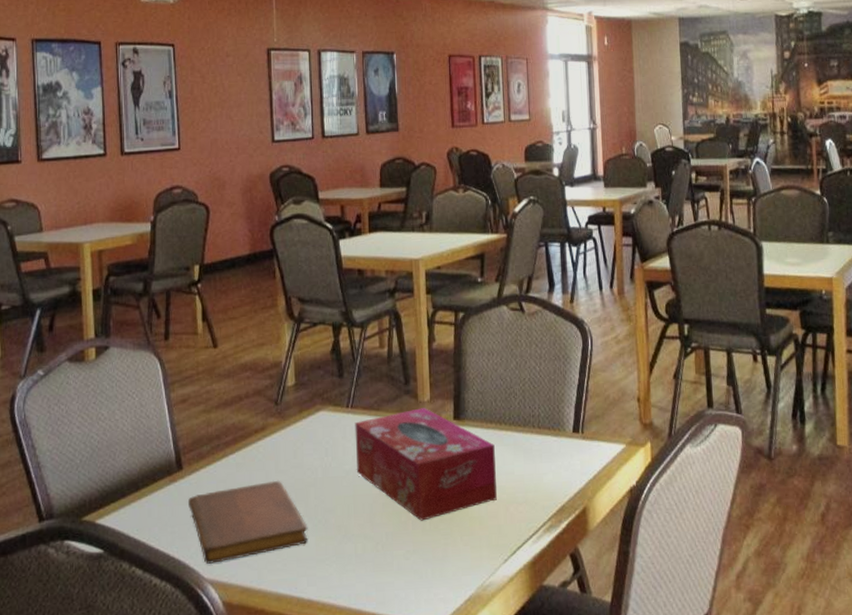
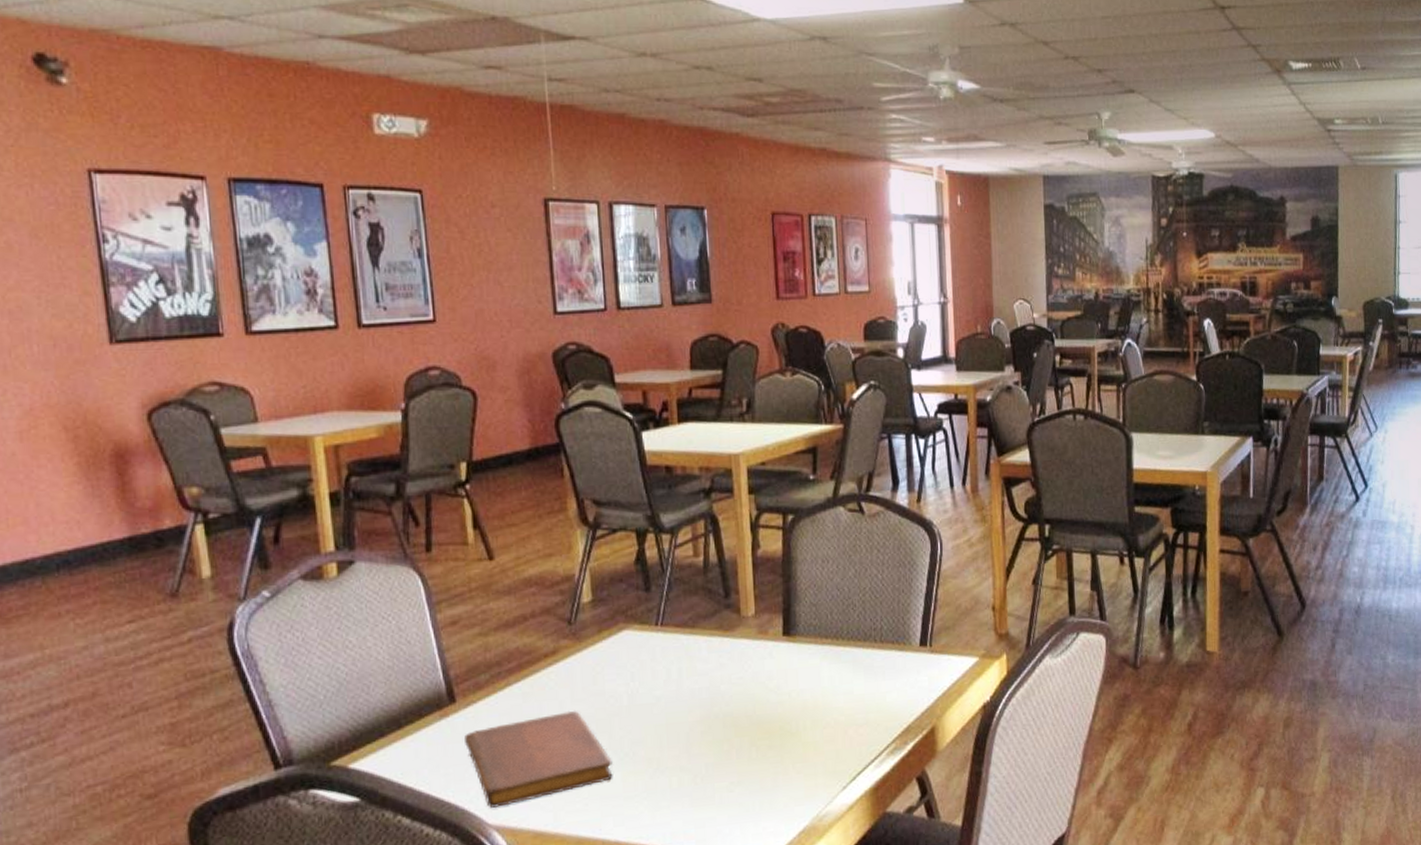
tissue box: present [354,408,497,521] -> none [665,623,834,749]

